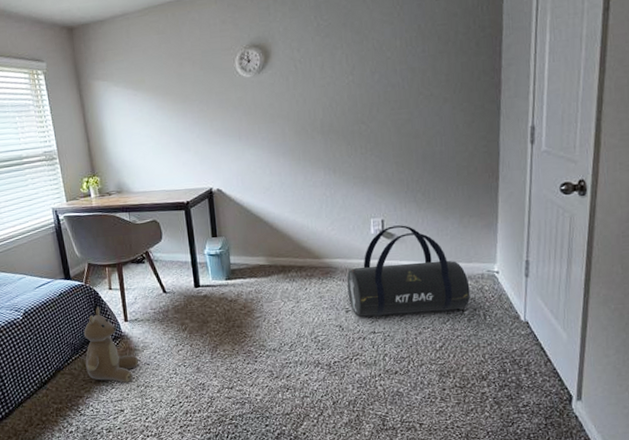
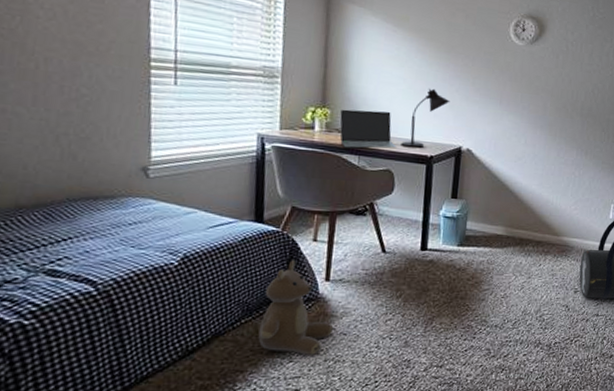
laptop: none [107,168,157,208] -> present [339,109,397,149]
desk lamp: none [160,139,194,198] -> present [401,88,450,149]

